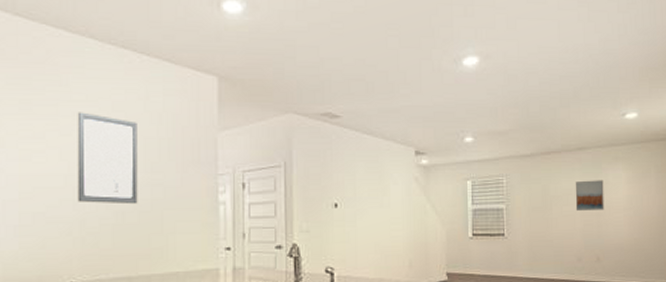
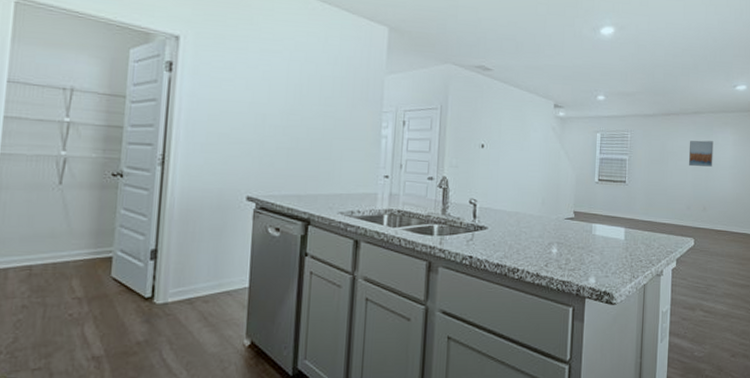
wall art: present [77,112,138,205] -> none [258,49,316,133]

